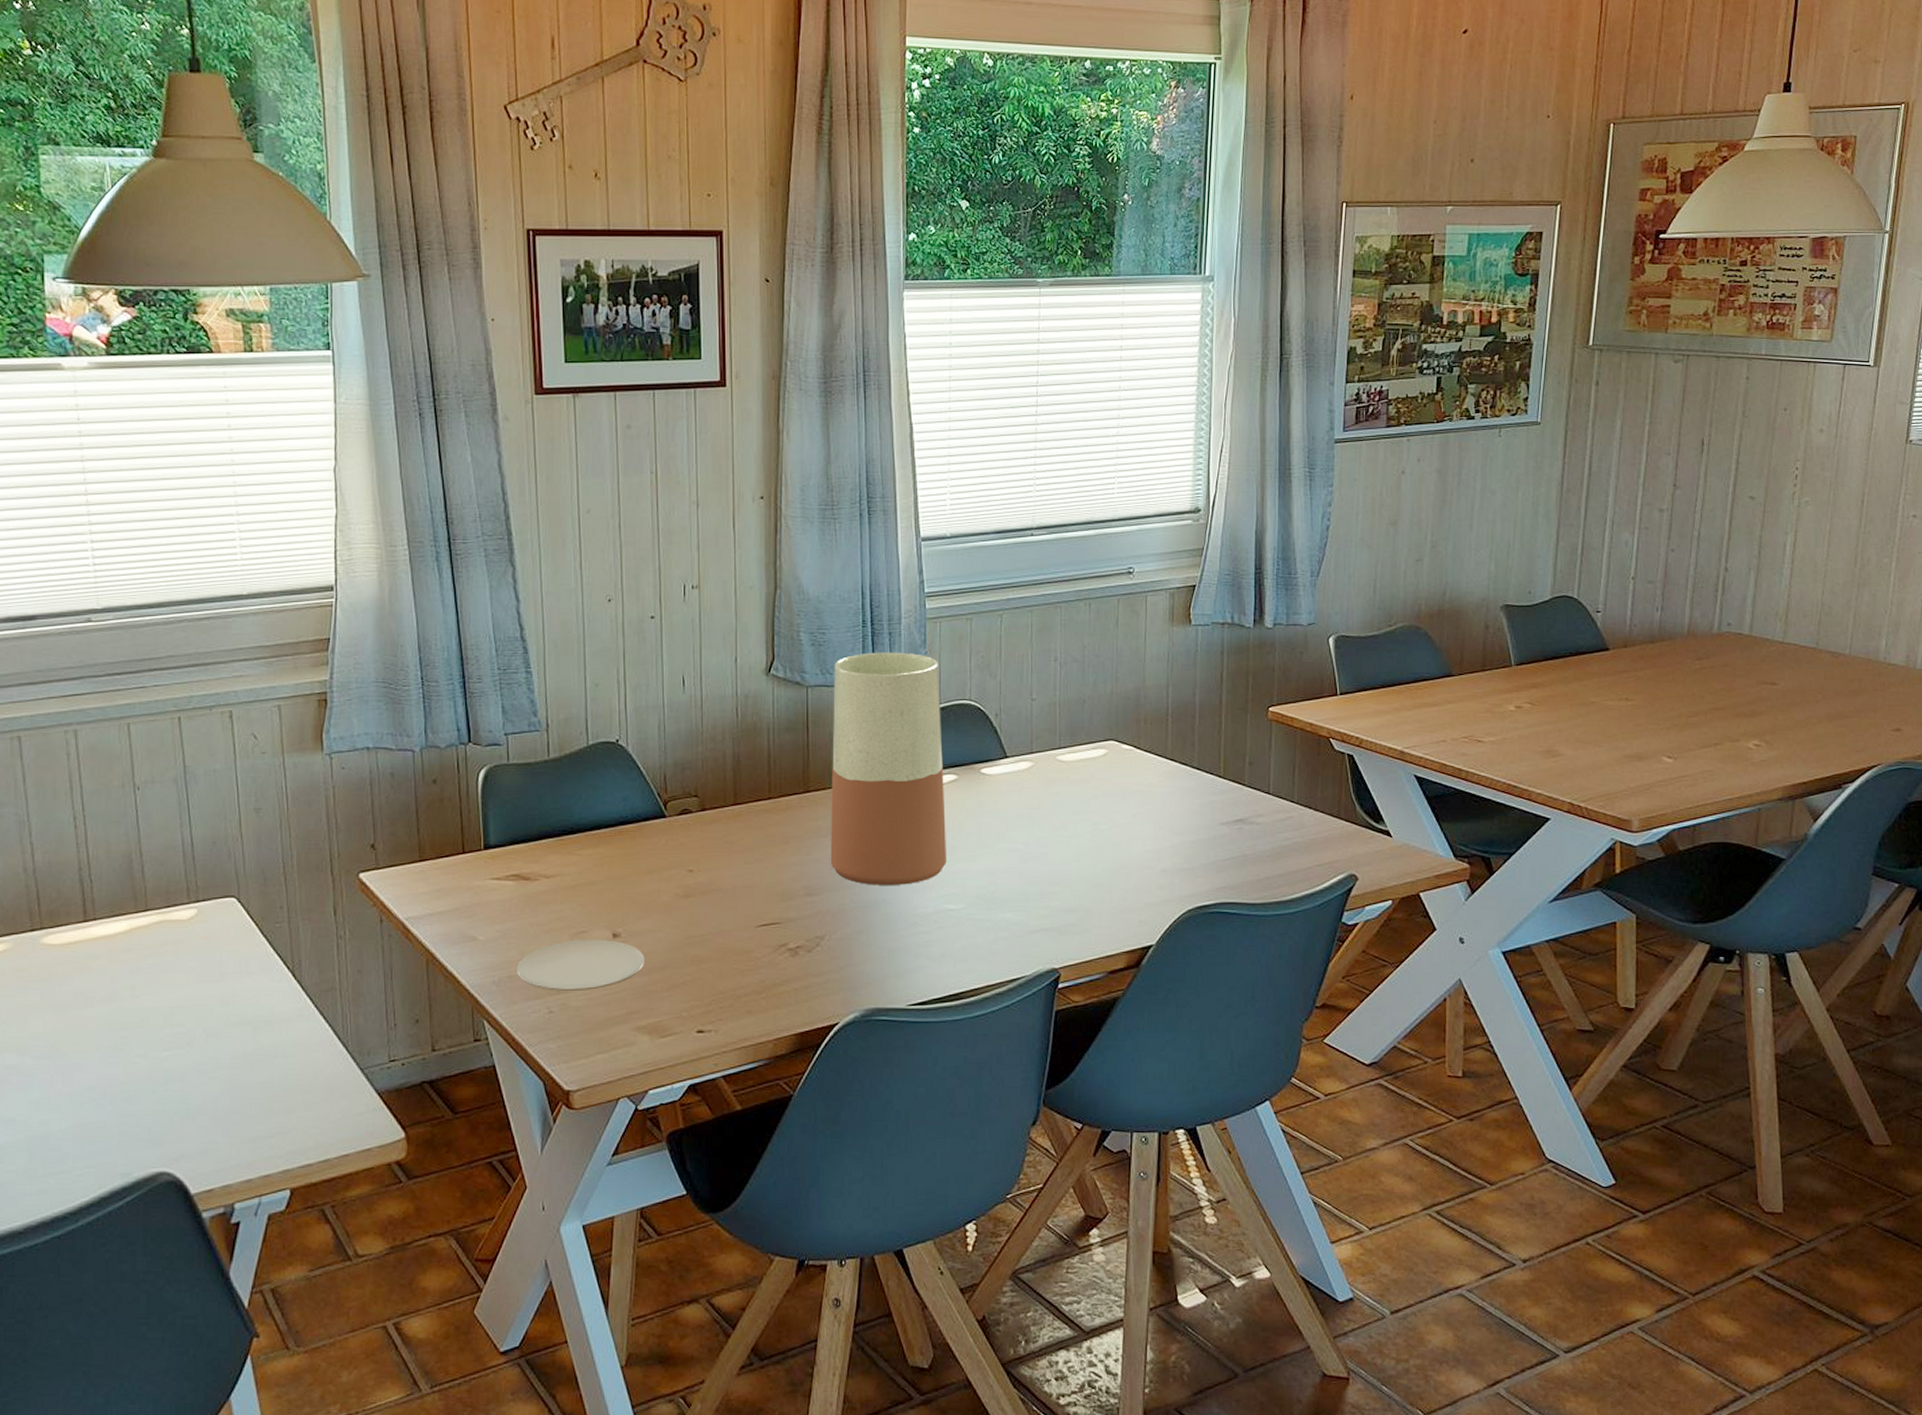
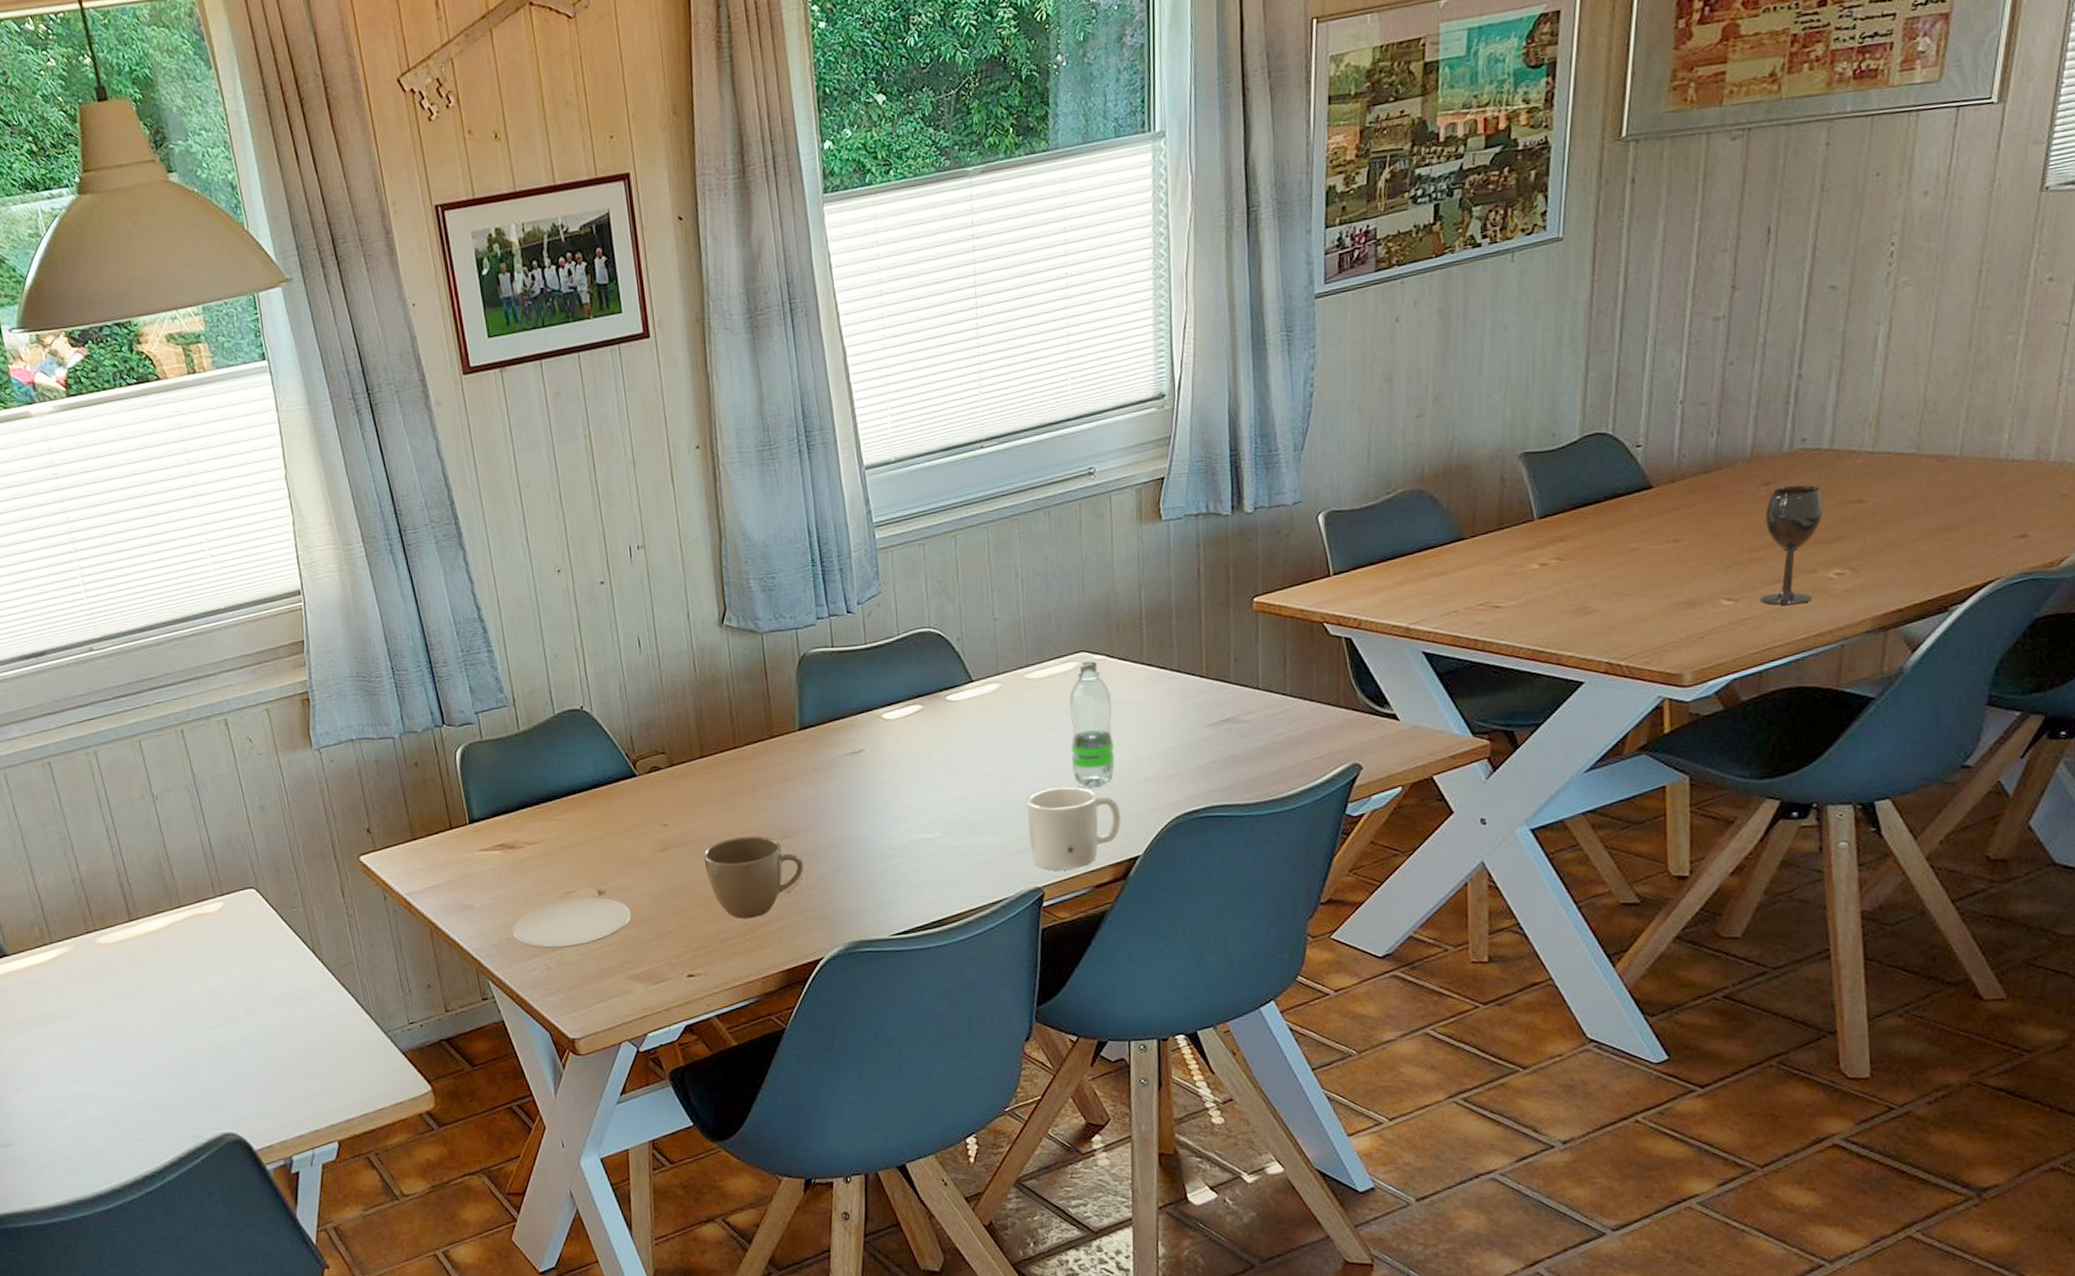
cup: none [726,891,828,975] -> present [703,836,804,919]
vase: present [830,652,947,885] -> none [787,586,919,823]
mug: none [1050,870,1137,954] -> present [1026,786,1121,871]
bottle: none [1095,750,1136,874] -> present [1069,661,1115,789]
wine glass: none [1694,663,1745,768] -> present [1760,485,1824,606]

